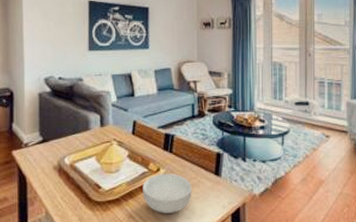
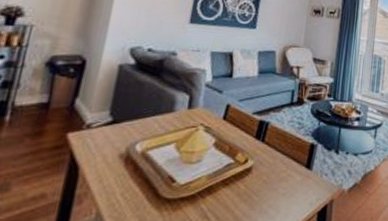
cereal bowl: present [143,173,192,213] -> none [224,165,280,212]

